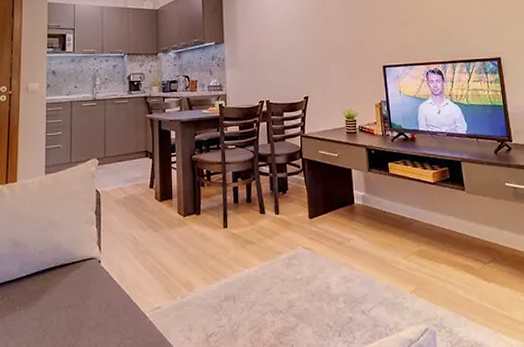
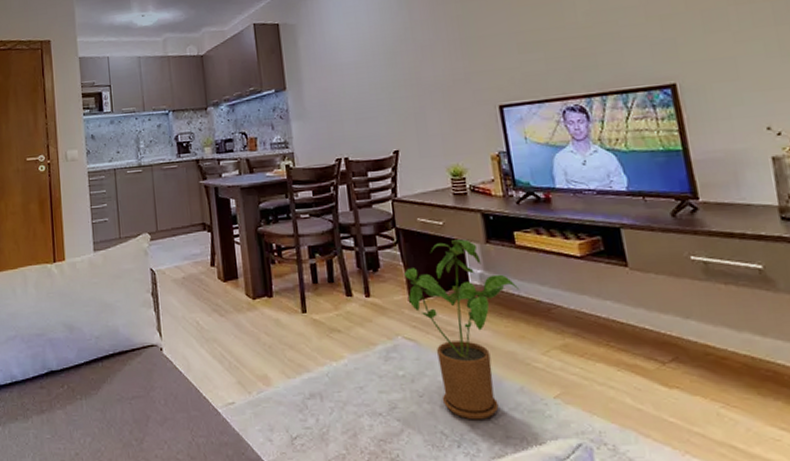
house plant: none [307,168,391,314] -> present [404,239,520,420]

